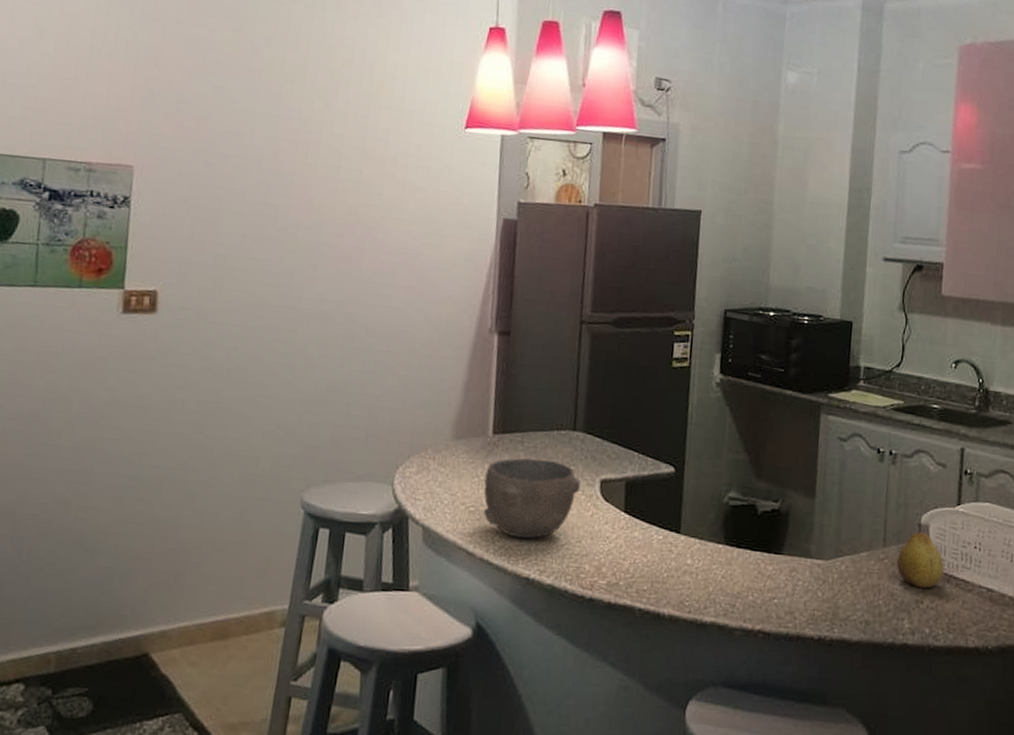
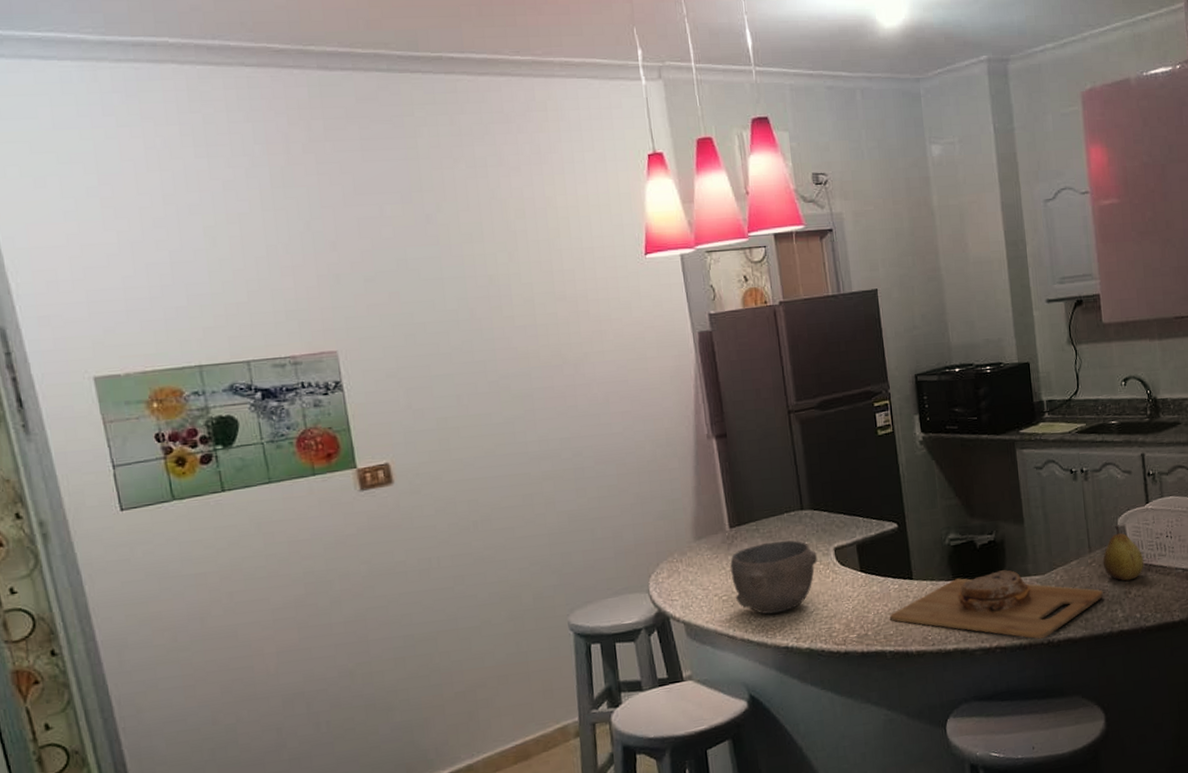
cutting board: none [647,543,891,633] -> present [890,570,1103,639]

